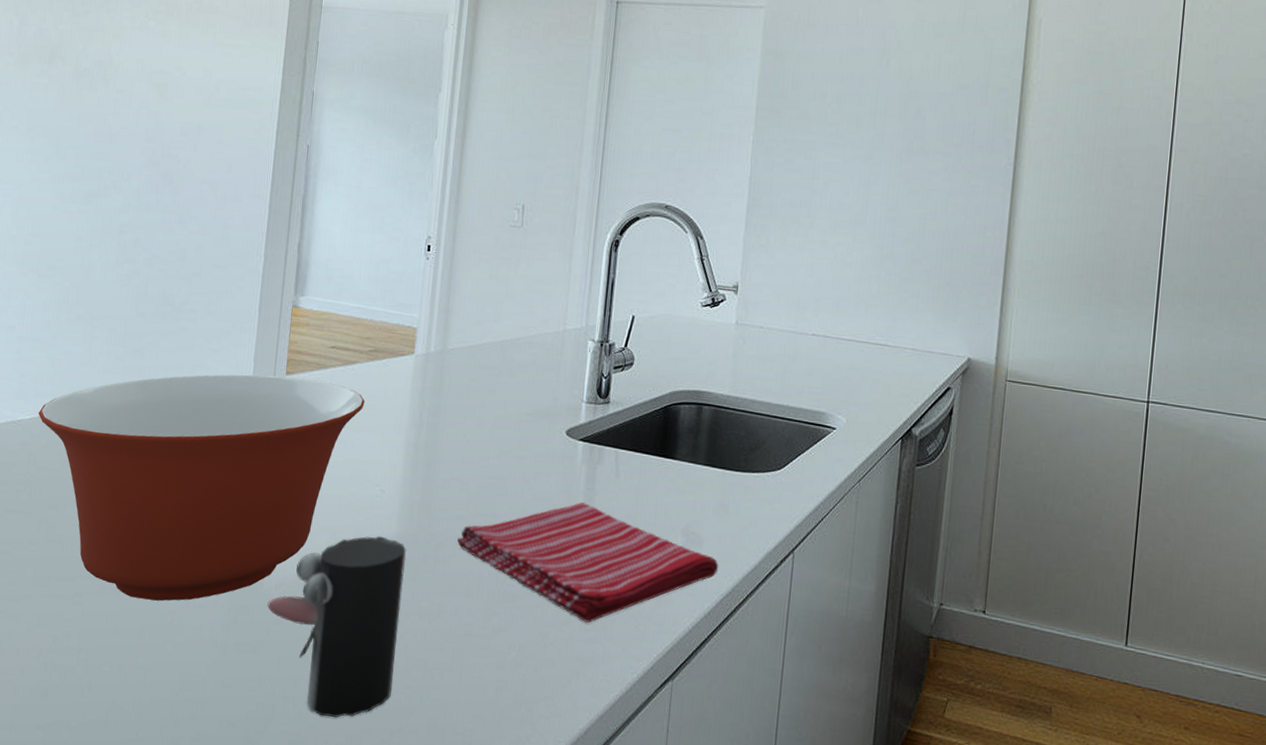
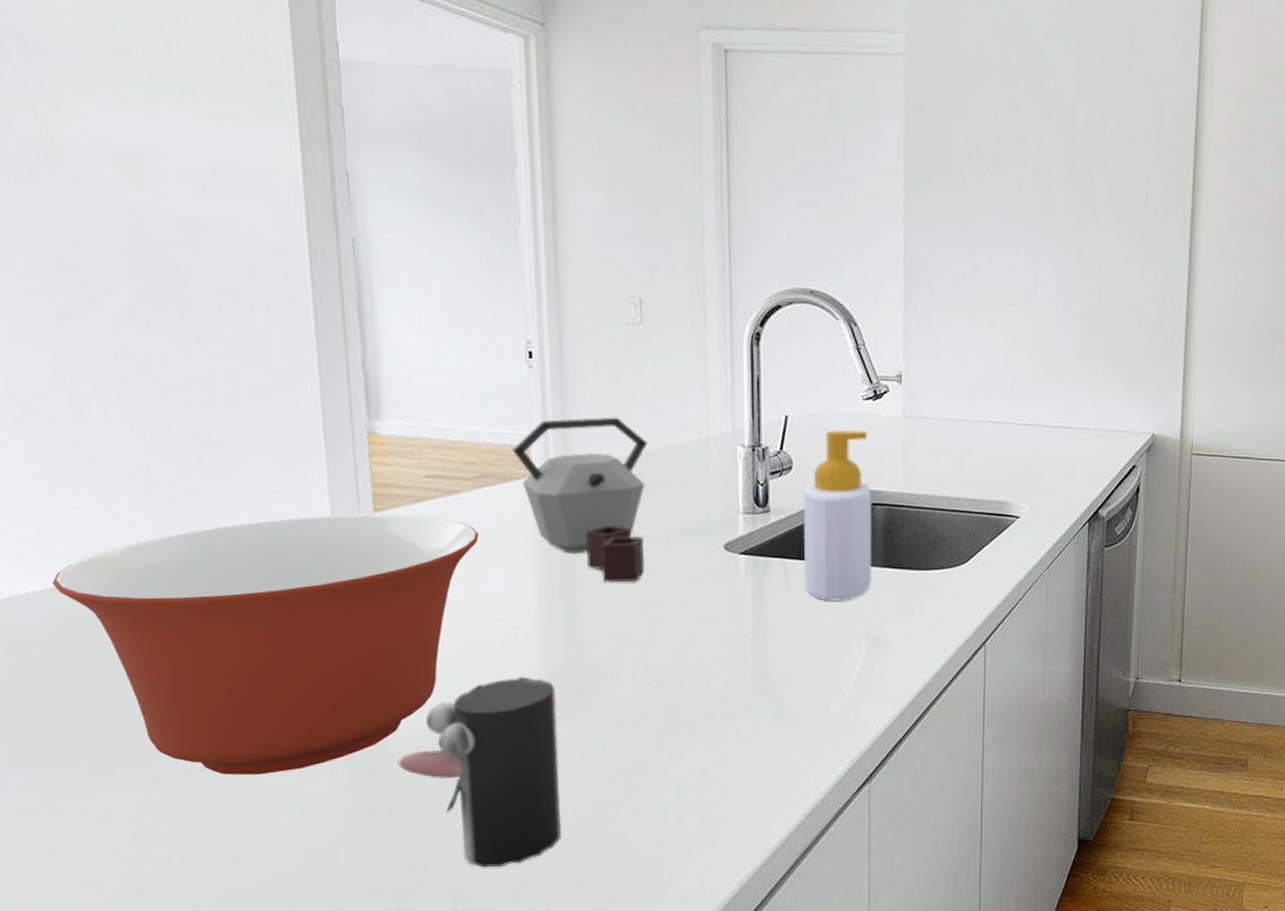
kettle: none [402,305,514,457] -> present [512,417,648,583]
dish towel: present [457,501,719,623] -> none [614,617,908,738]
soap bottle: none [632,332,703,495] -> present [803,429,872,601]

